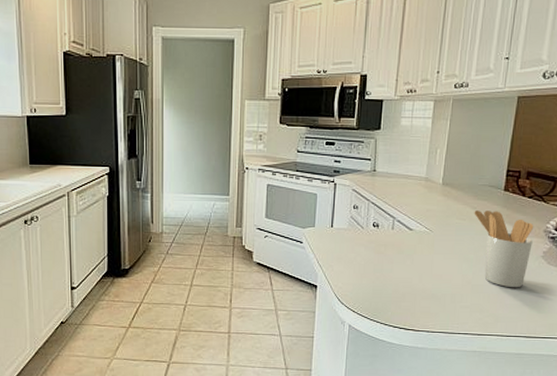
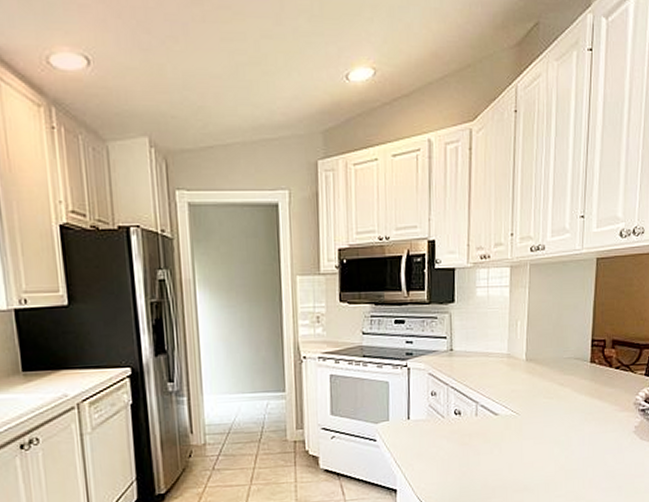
utensil holder: present [474,211,534,288] -> none [561,385,624,470]

